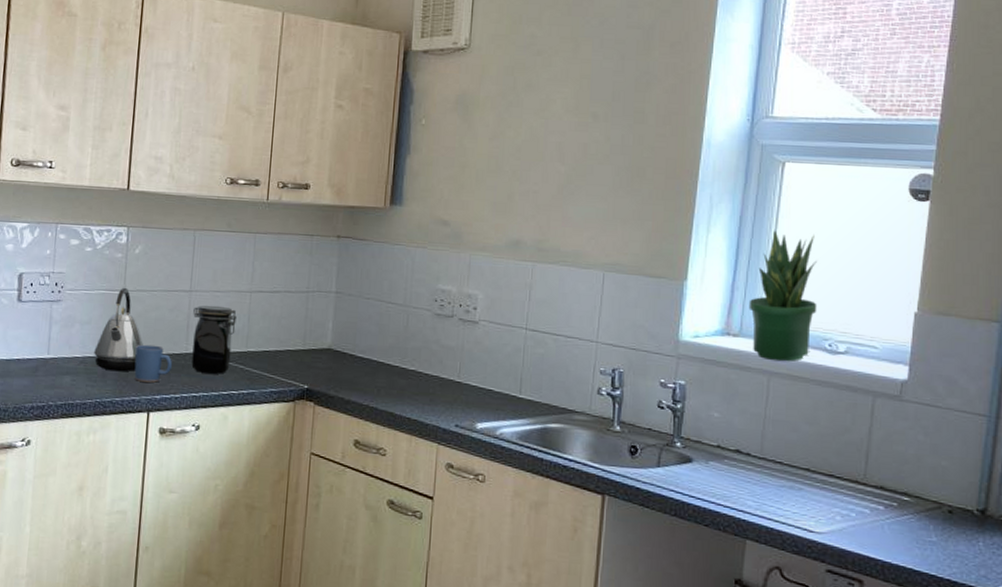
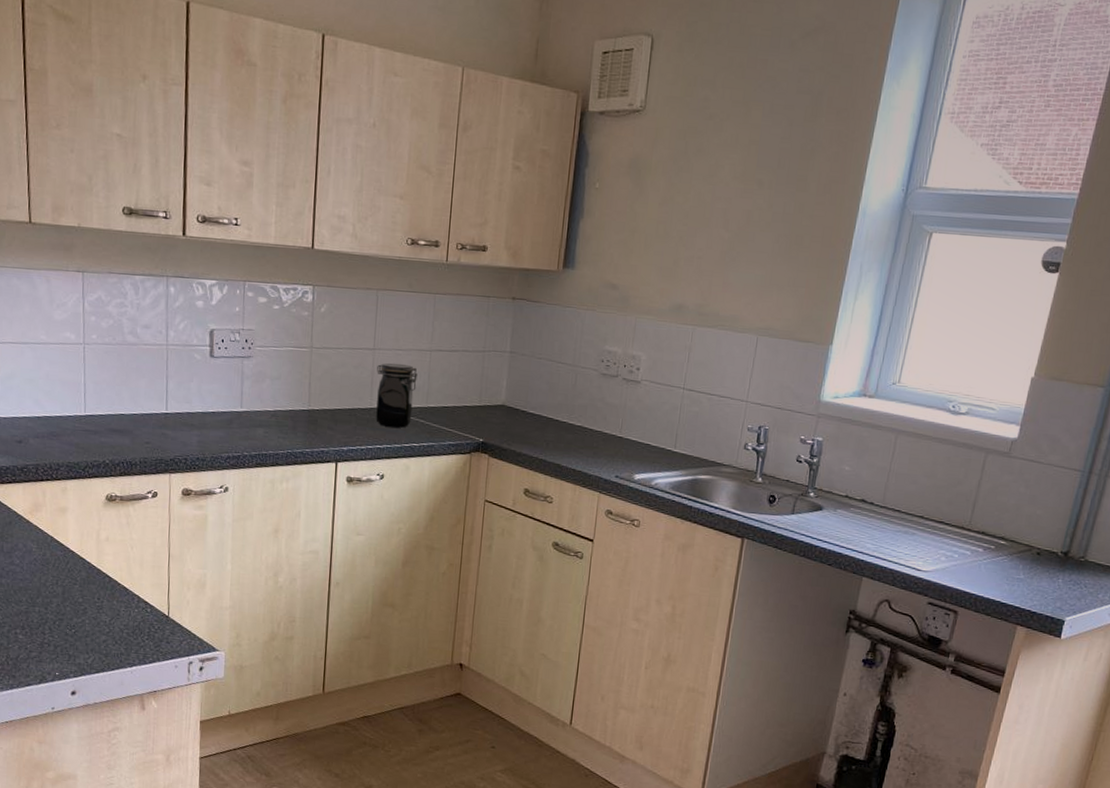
kettle: present [94,287,143,372] -> none [284,344,331,425]
mug: present [134,344,173,383] -> none [322,399,359,435]
planter: present [748,230,817,362] -> none [885,298,952,422]

